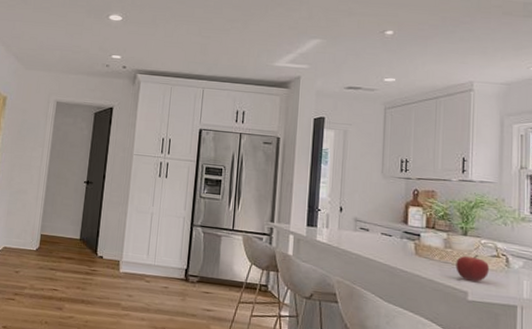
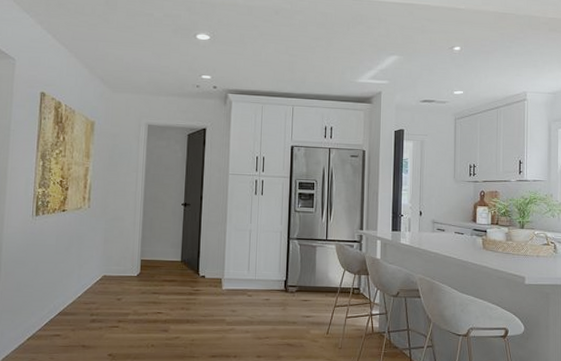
fruit: present [456,254,489,282] -> none [515,244,541,268]

